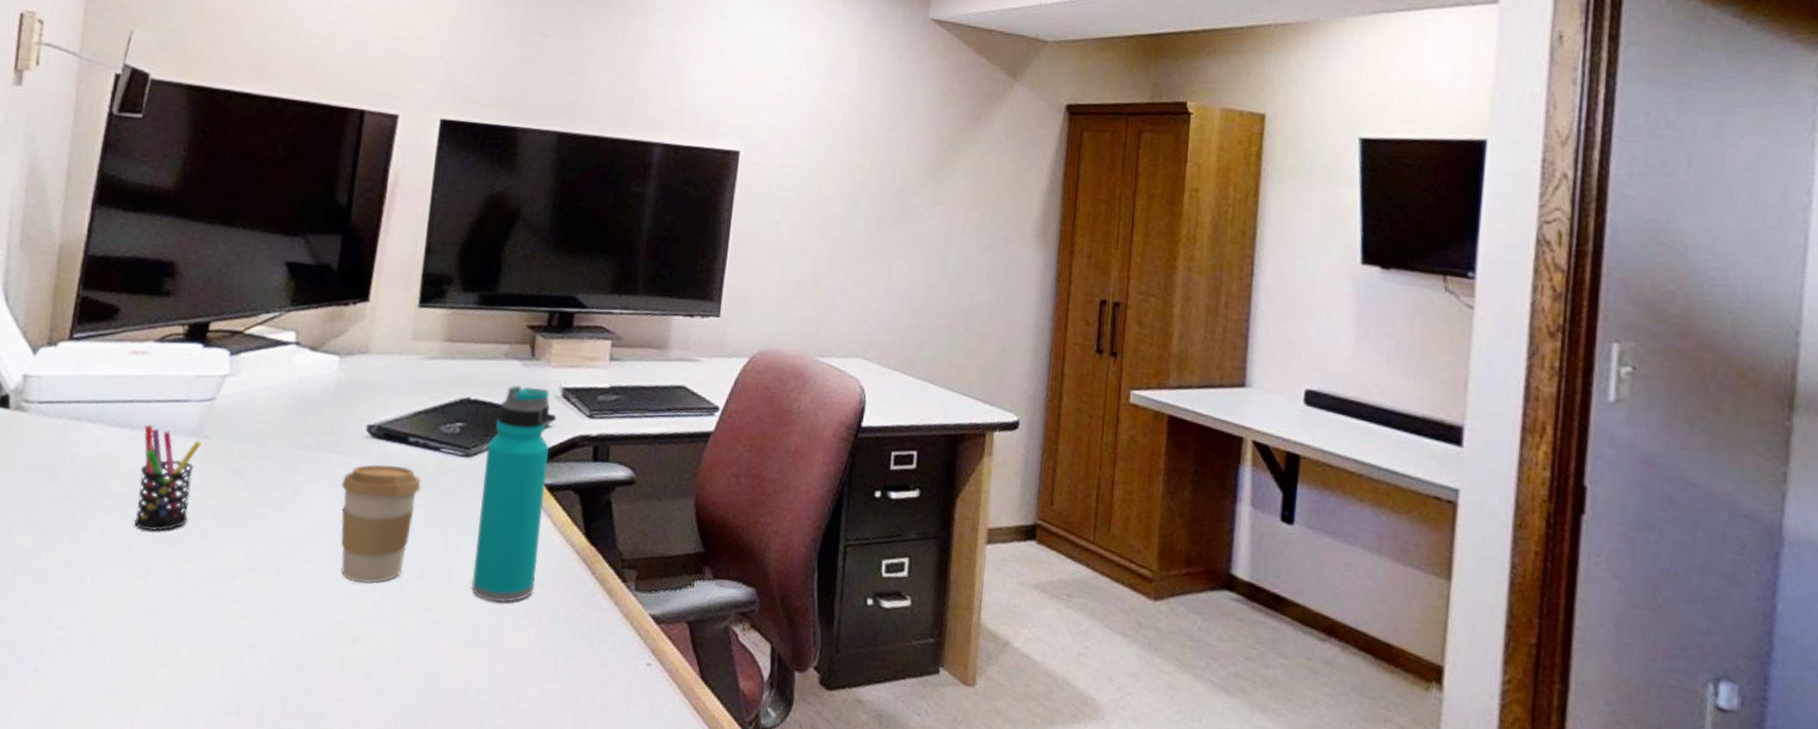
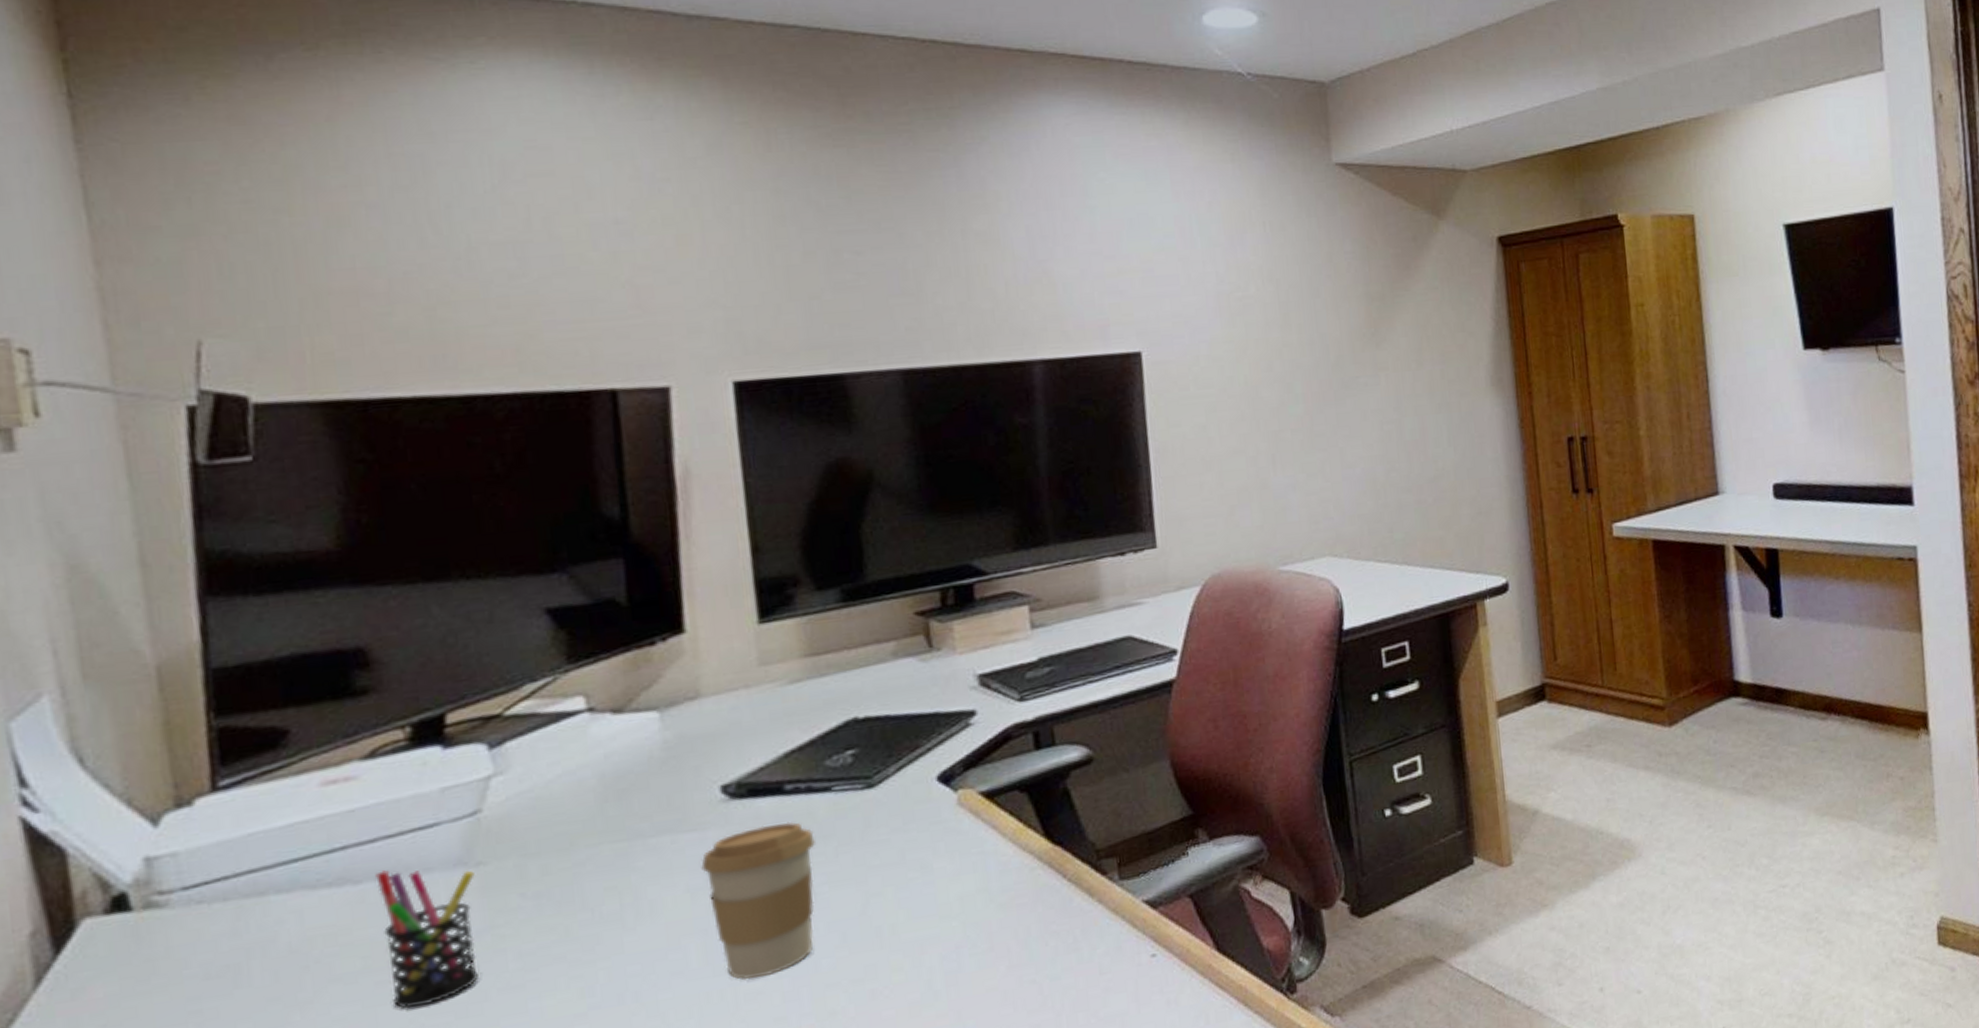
water bottle: present [471,385,550,602] -> none [895,681,994,947]

